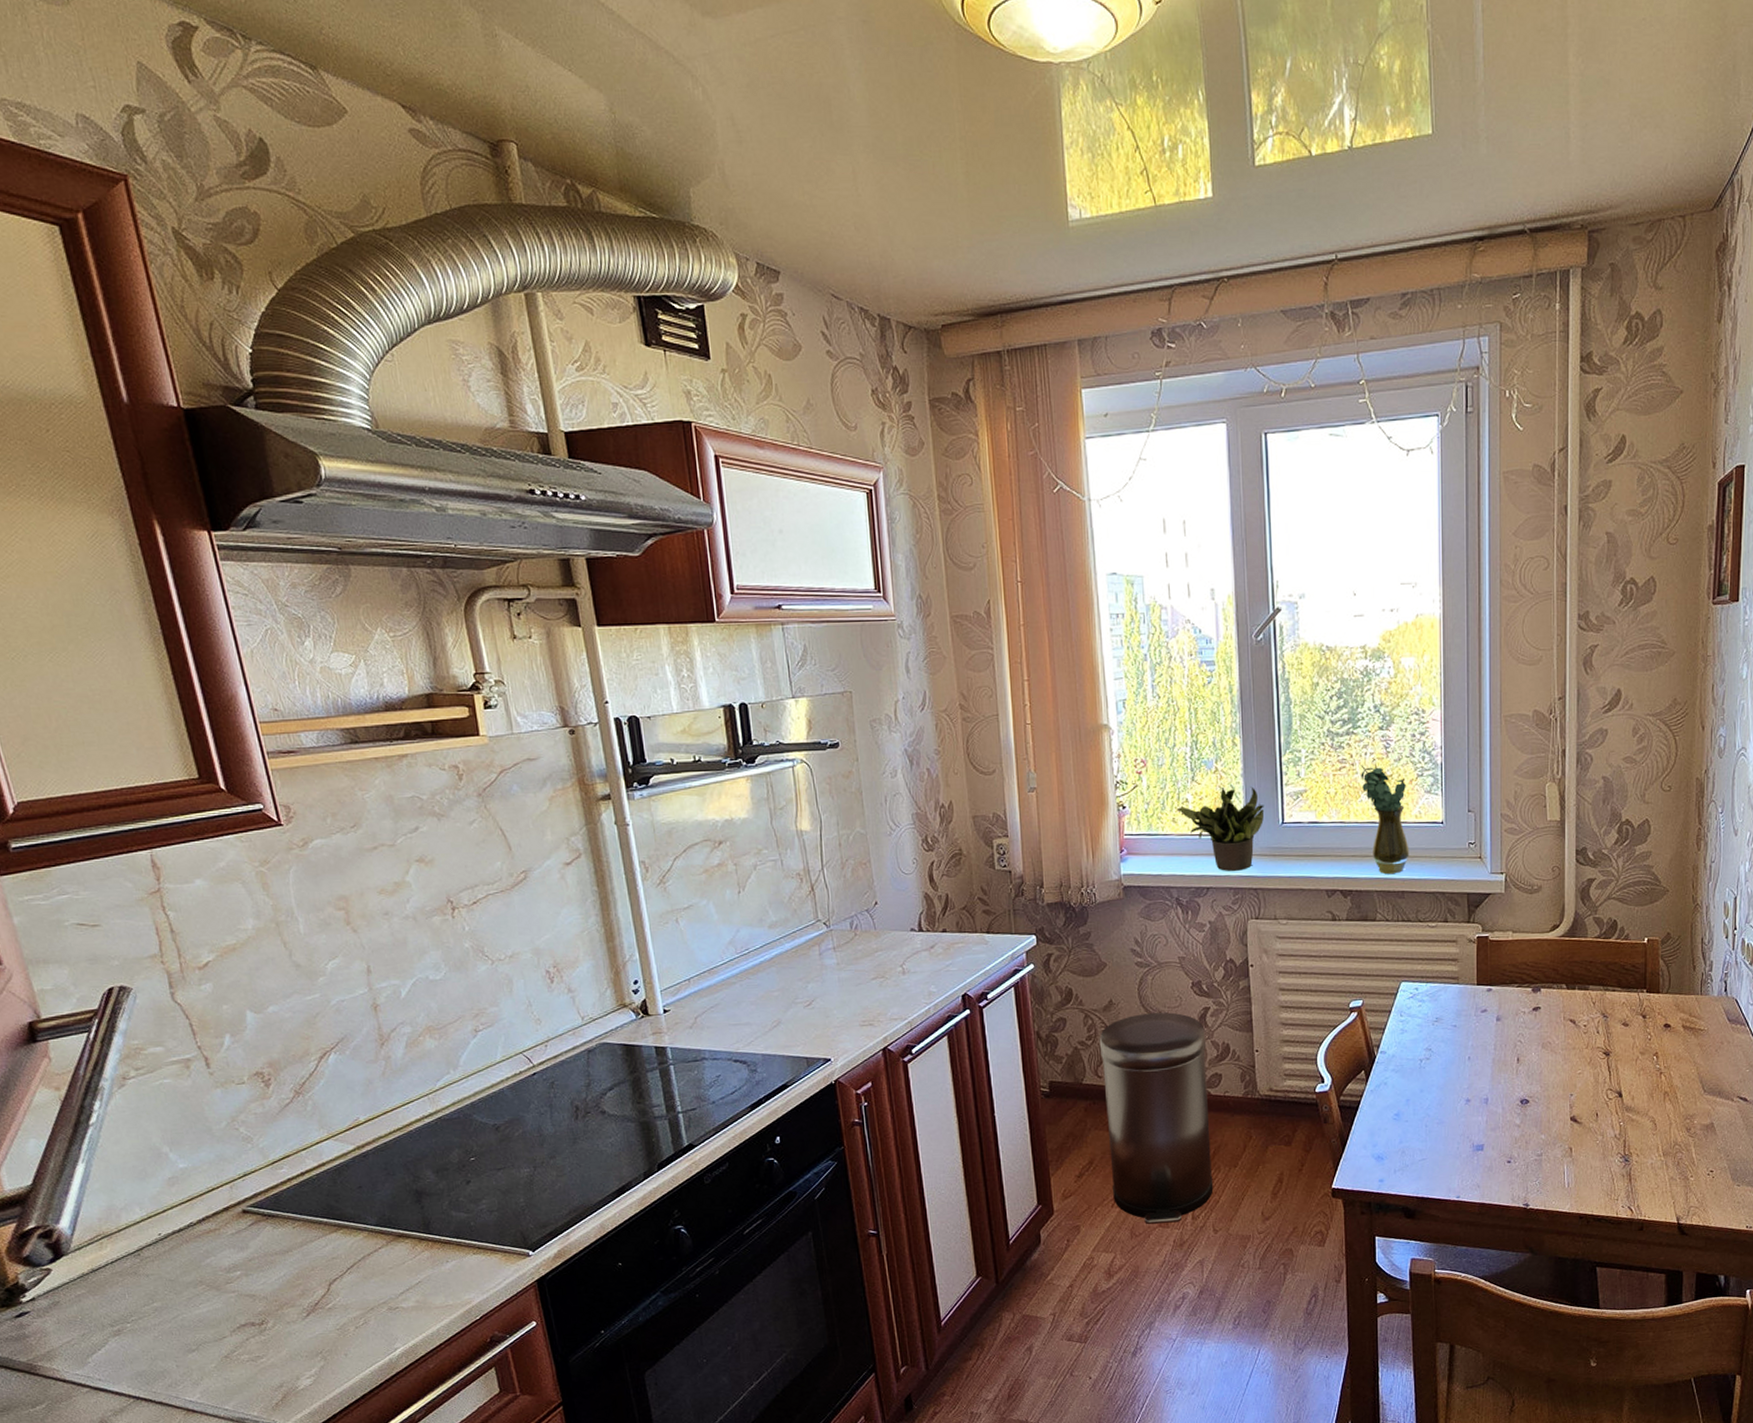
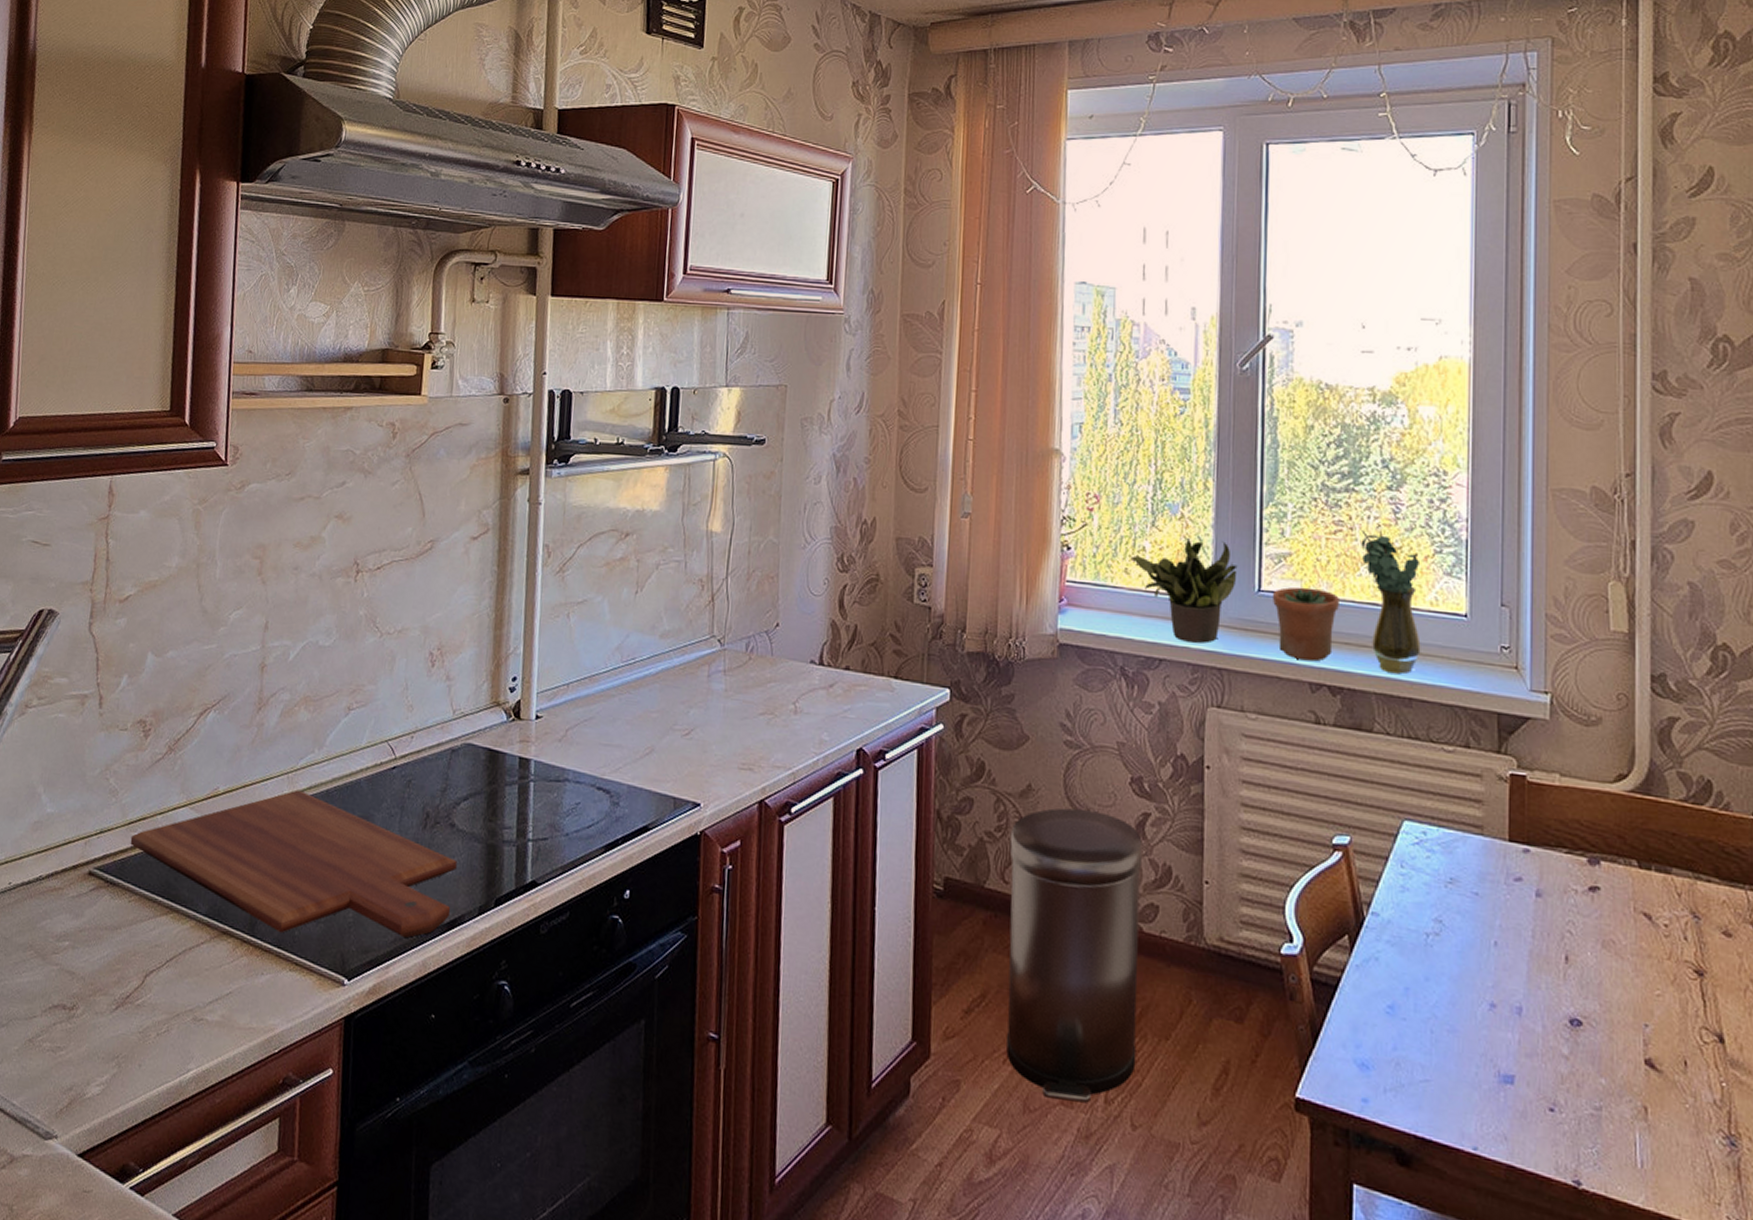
cutting board: none [278,1107,618,1227] -> present [130,789,457,939]
planter: none [1293,815,1346,874] -> present [1272,587,1339,662]

